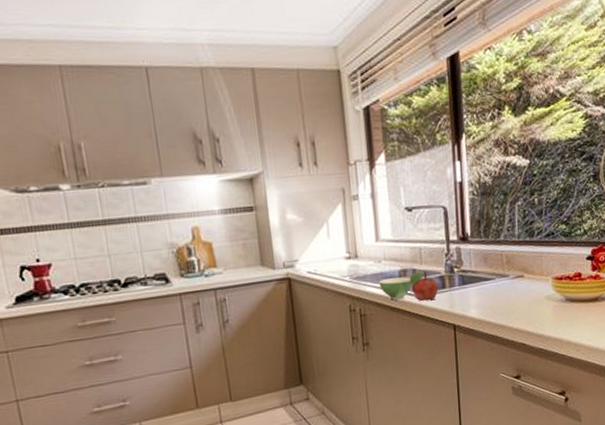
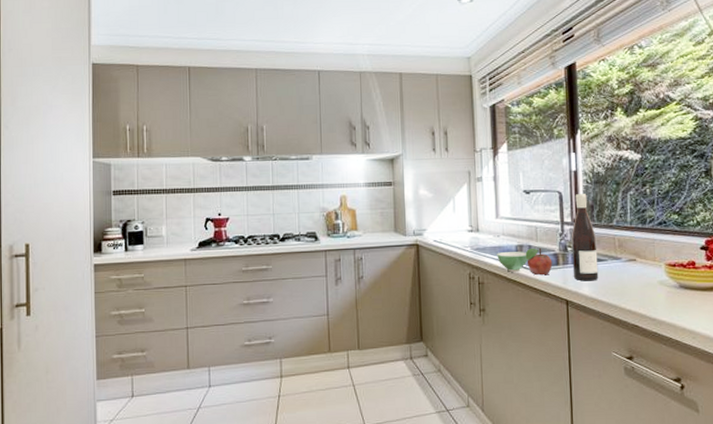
bottle: none [457,207,486,303] -> present [571,194,599,281]

